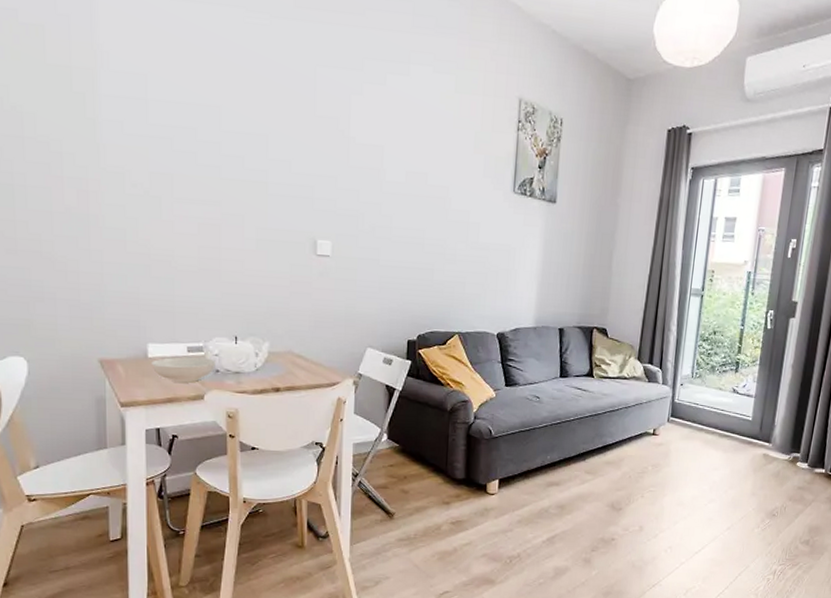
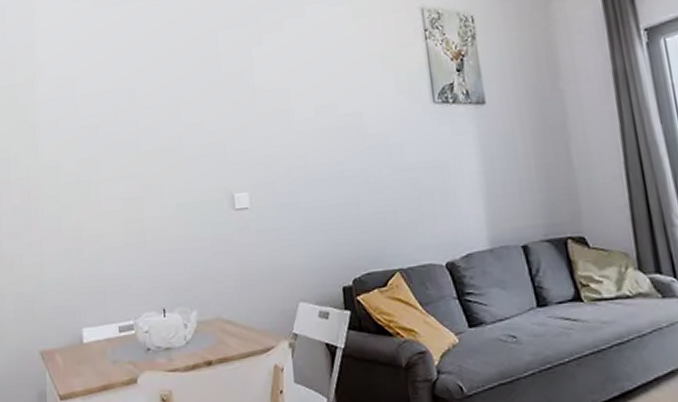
bowl: present [151,357,217,383] -> none [86,336,148,367]

